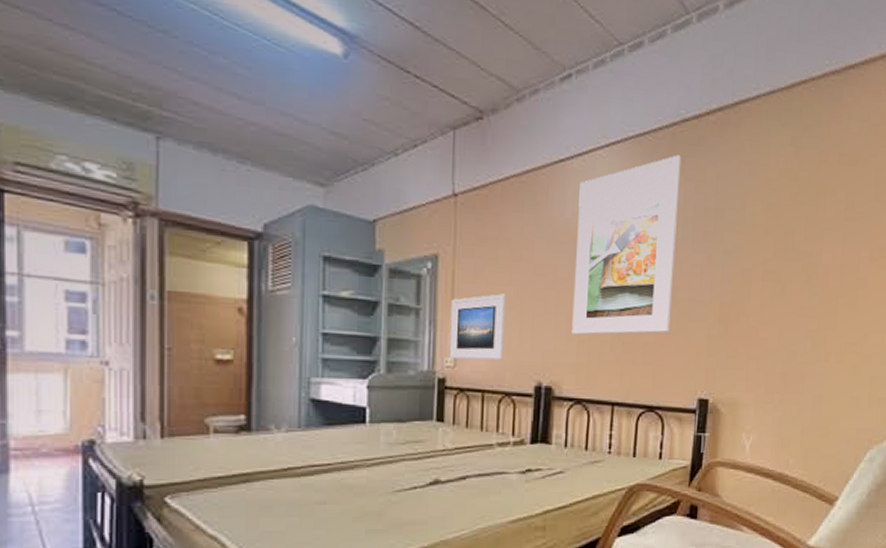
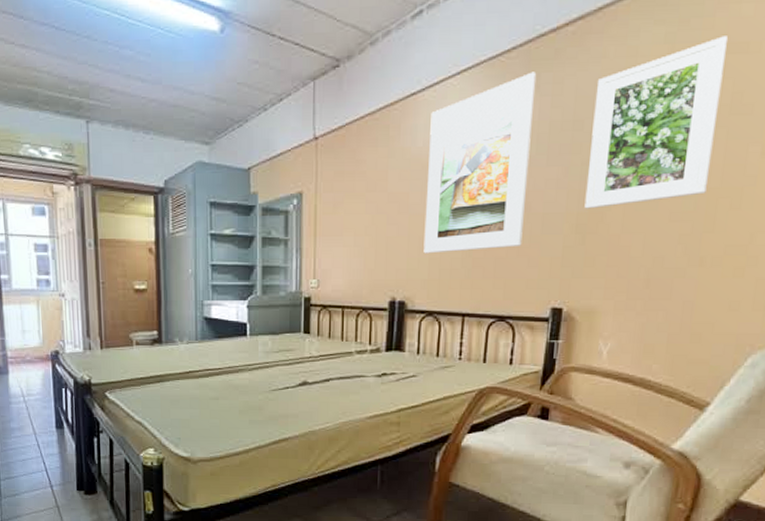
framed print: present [449,294,506,360] -> none [313,221,362,281]
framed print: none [726,147,841,299] -> present [584,36,728,209]

